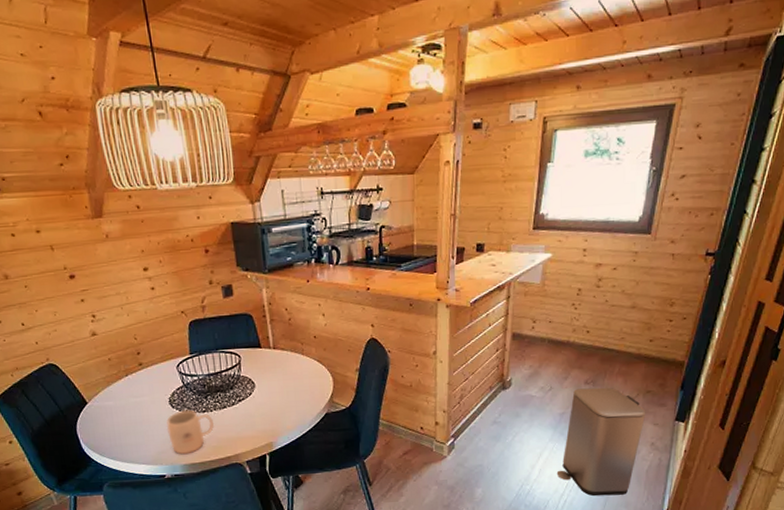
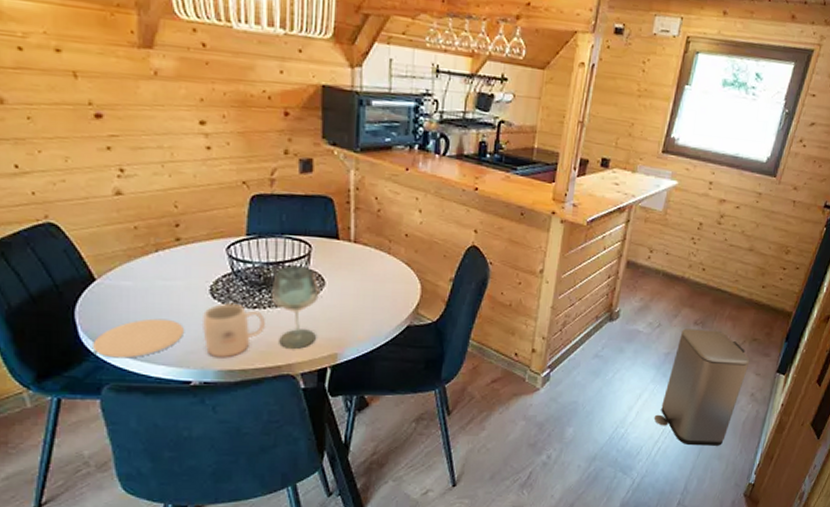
plate: none [92,428,155,462] -> present [93,318,184,358]
wine glass: none [214,373,254,442] -> present [271,265,319,349]

